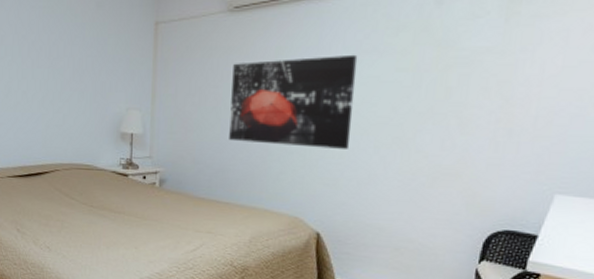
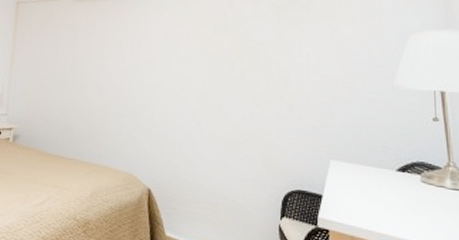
wall art: present [229,54,358,149] -> none [74,38,175,115]

